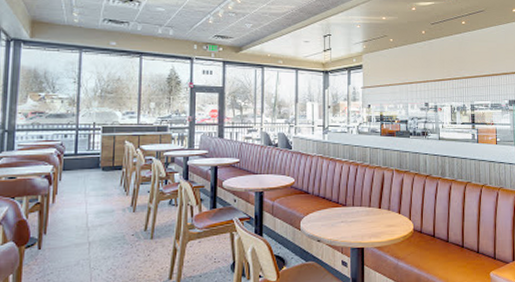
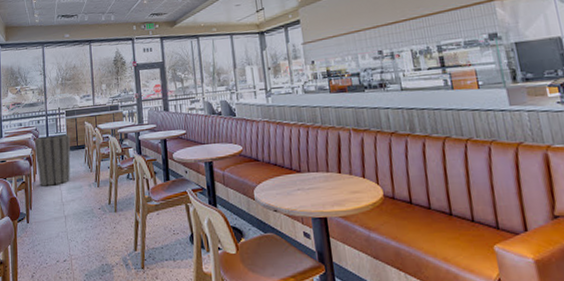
trash can: none [57,152,106,209] -> present [34,134,71,186]

